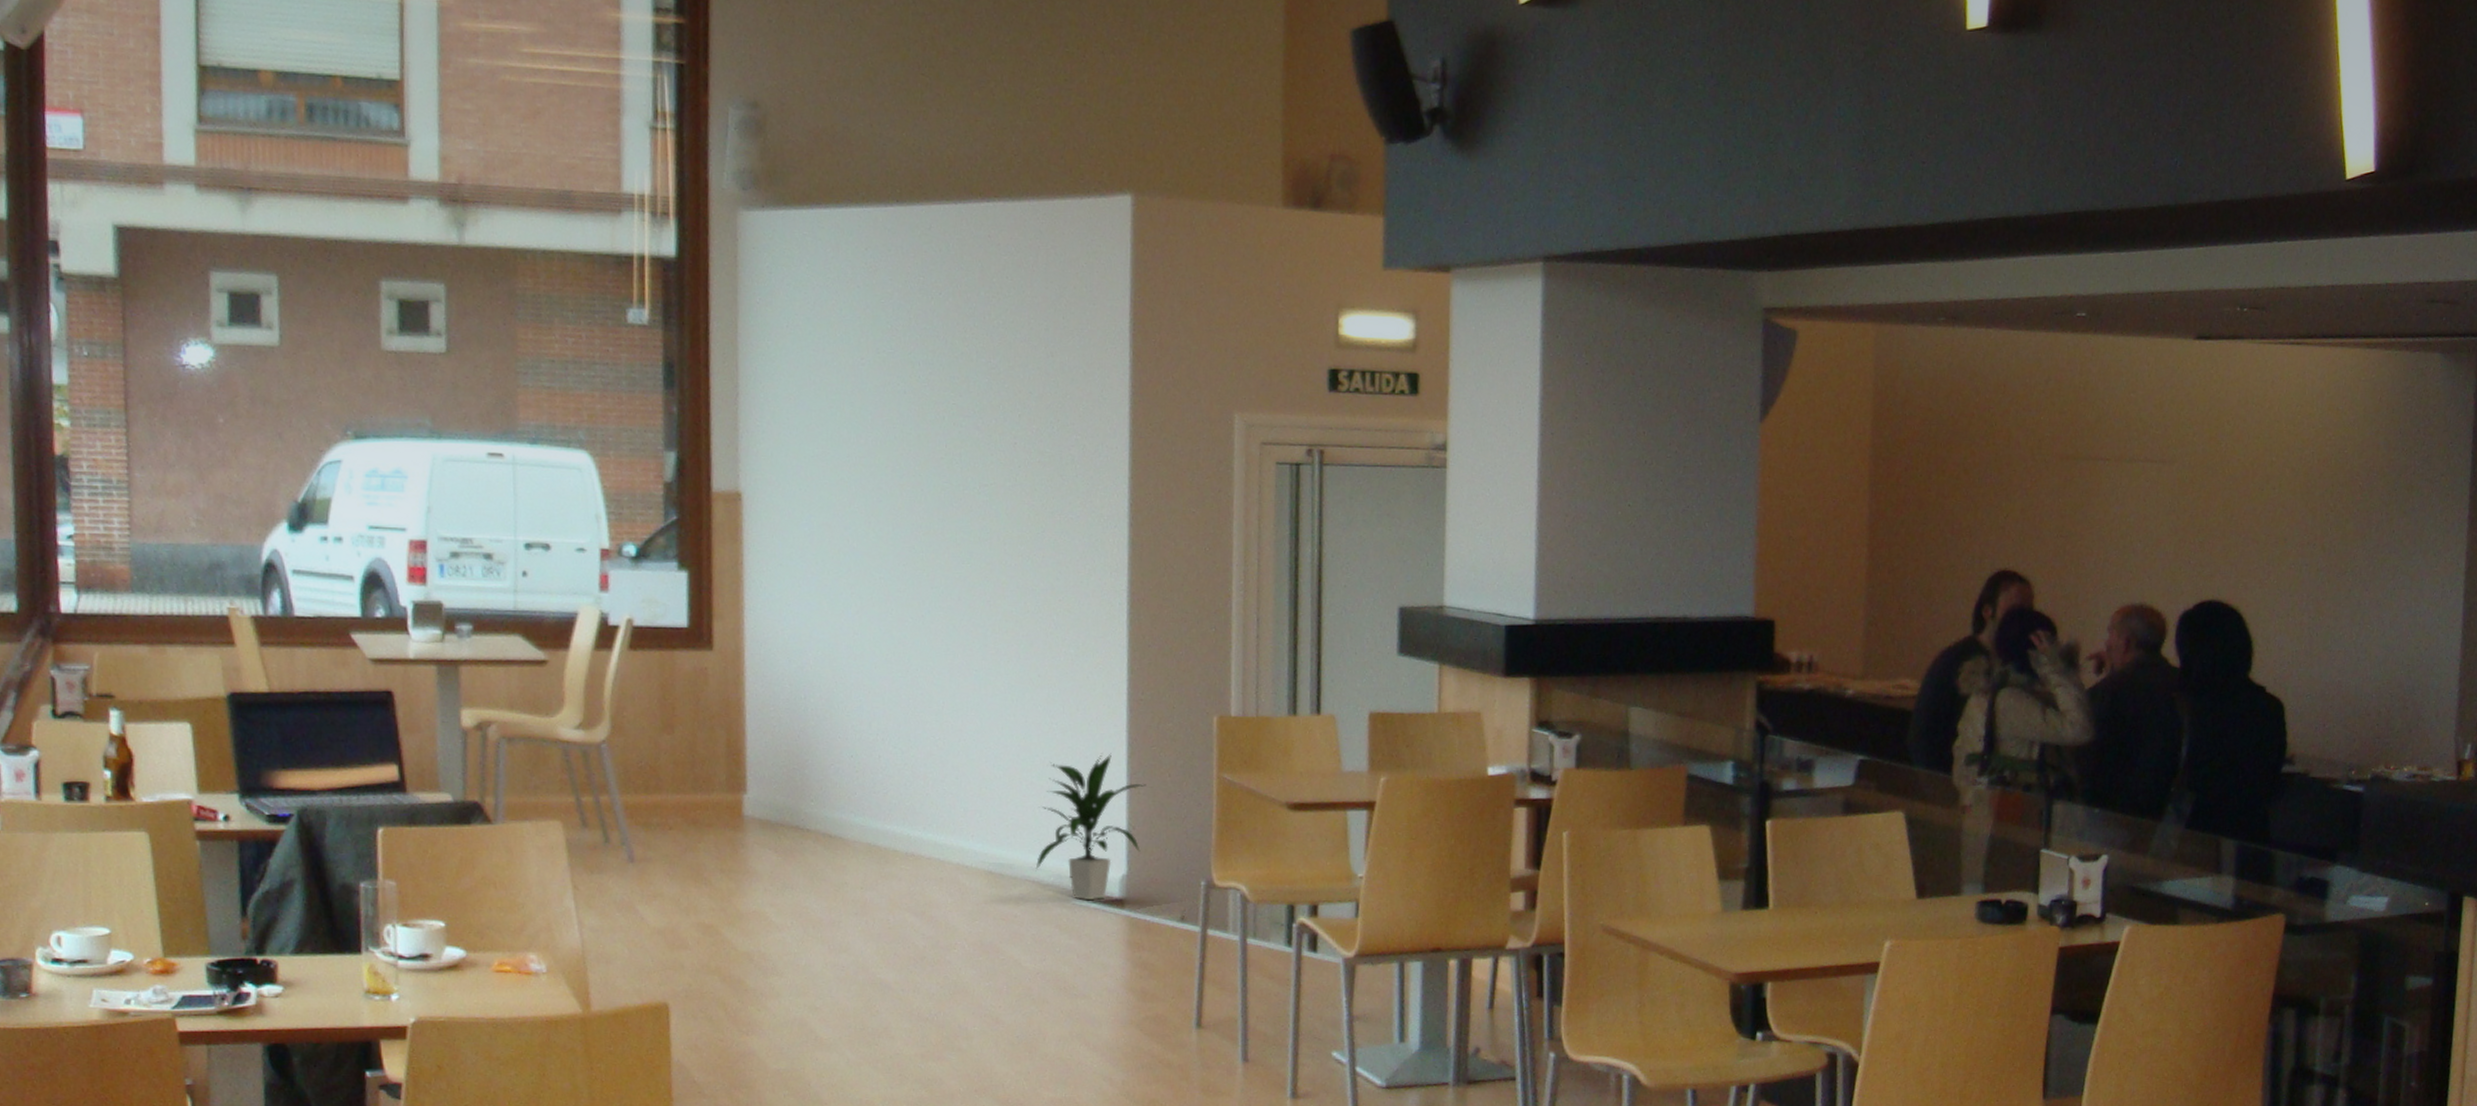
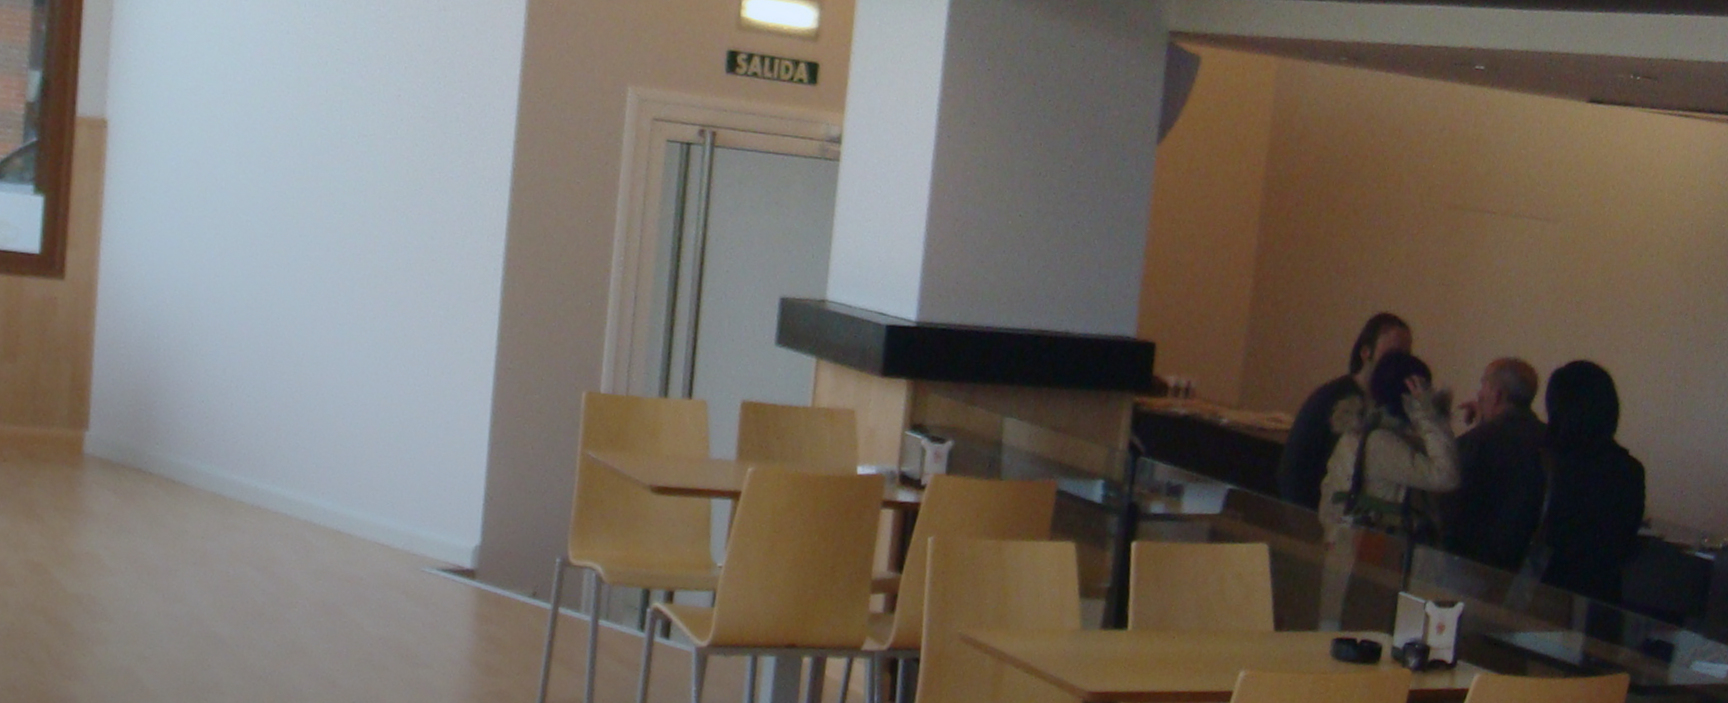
indoor plant: present [1035,753,1146,901] -> none [386,419,508,569]

